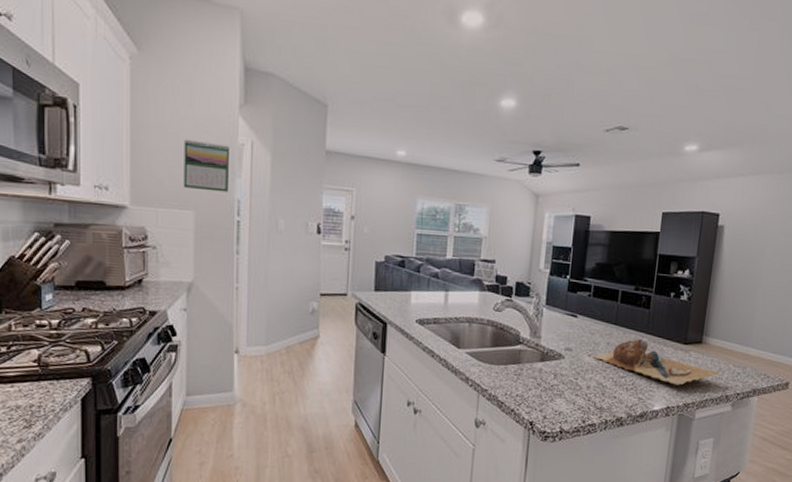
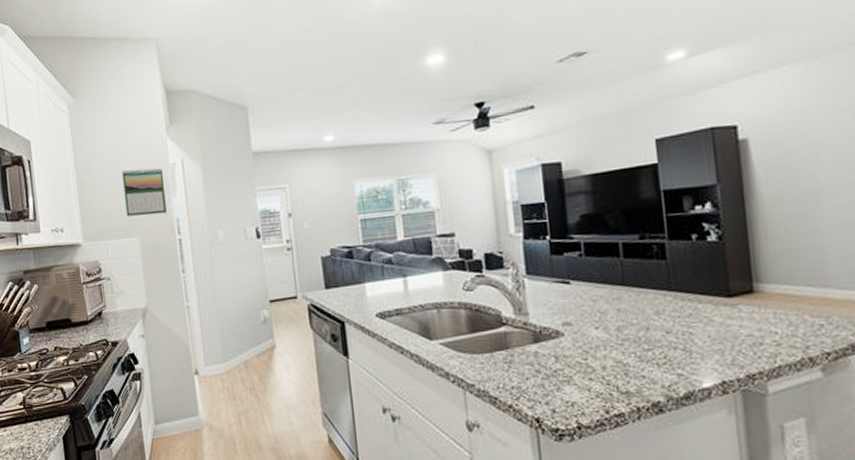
chopping board: present [592,339,720,385] -> none [601,298,792,352]

